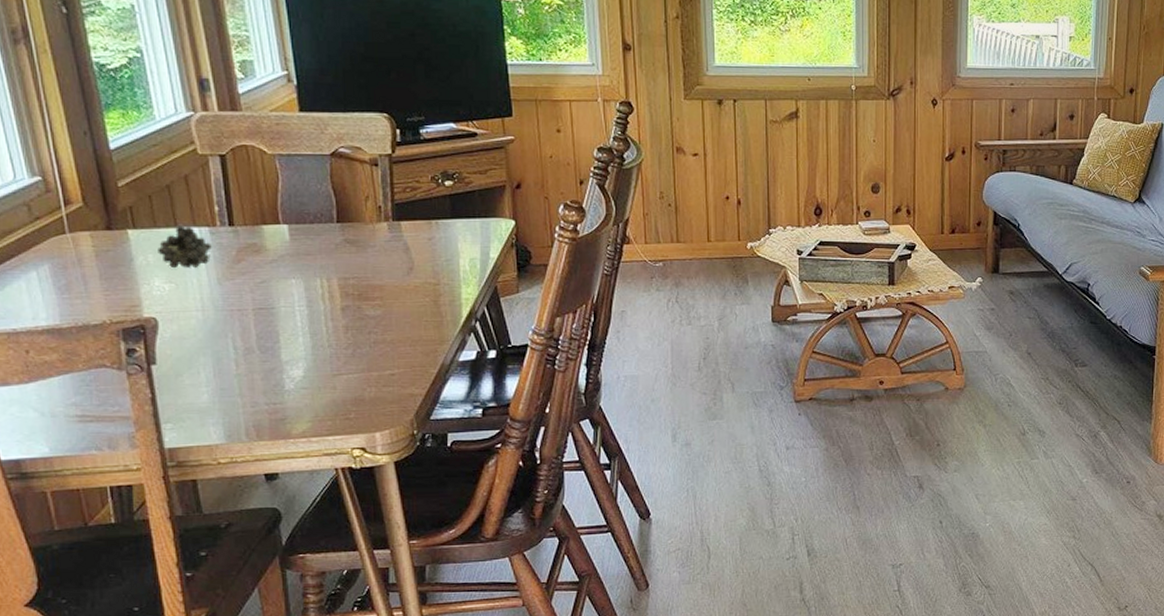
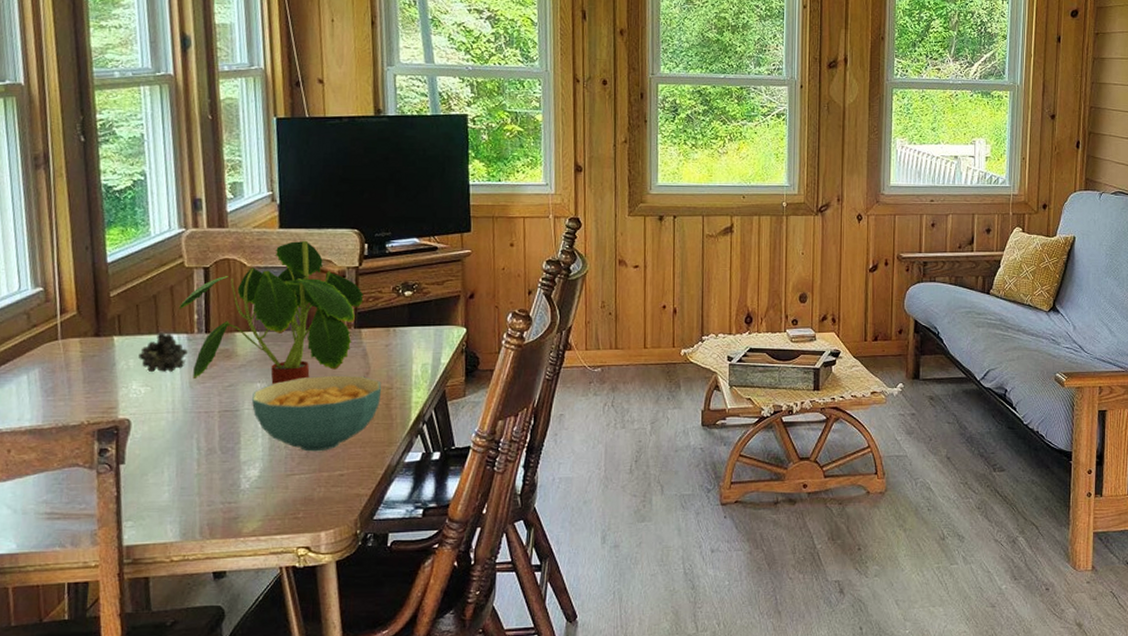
plant: none [196,125,400,281] -> present [178,240,364,385]
cereal bowl: none [287,270,428,351] -> present [251,375,382,452]

